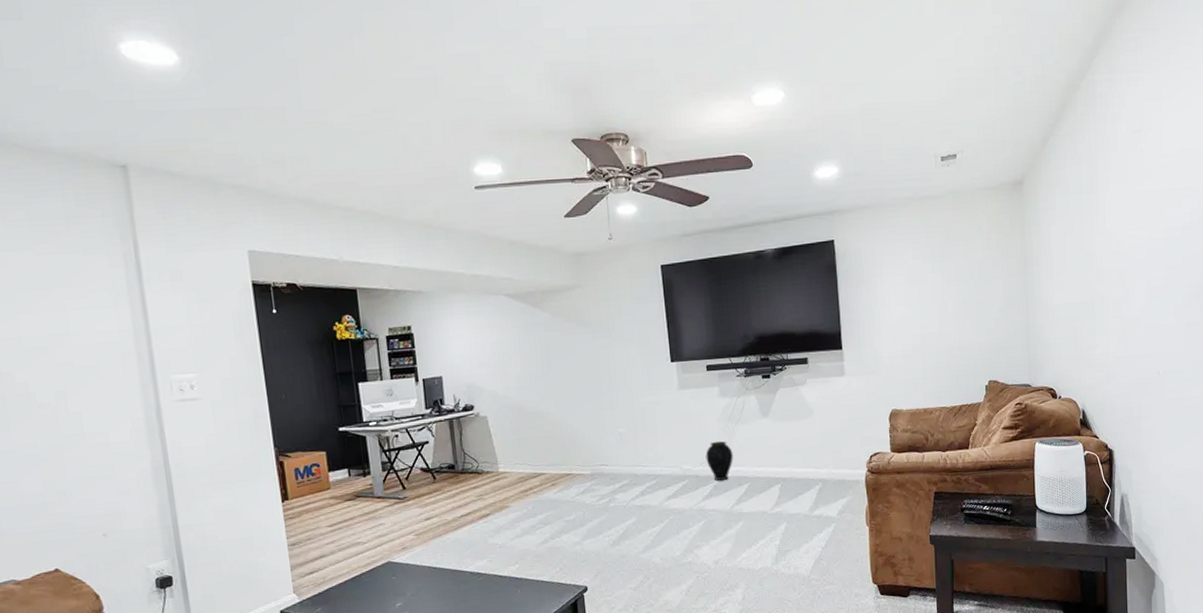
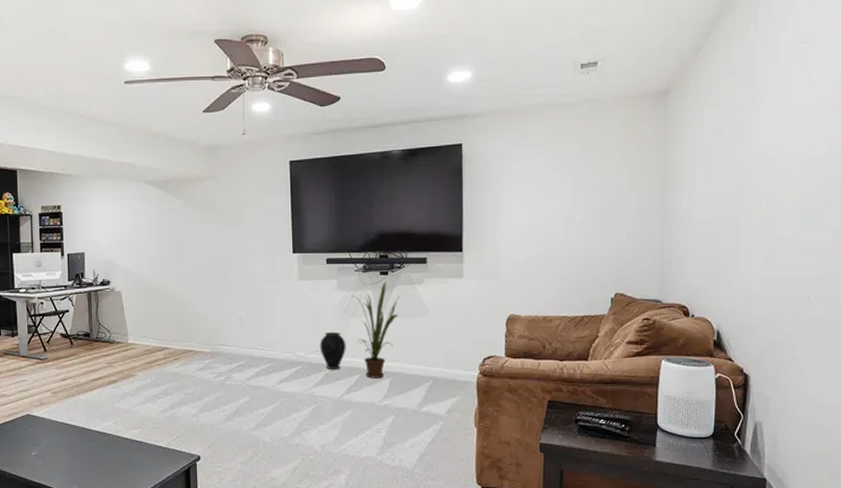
house plant: none [735,385,785,486] -> present [352,281,401,378]

